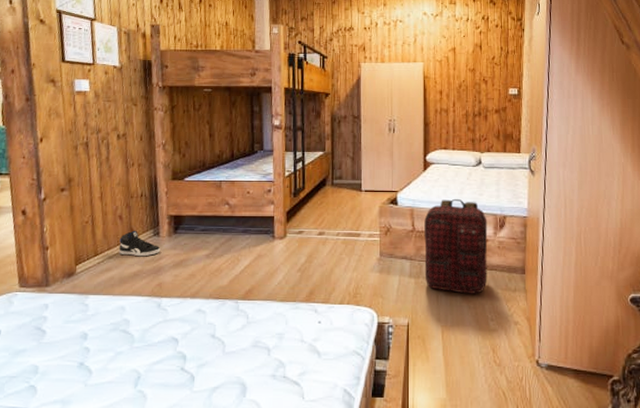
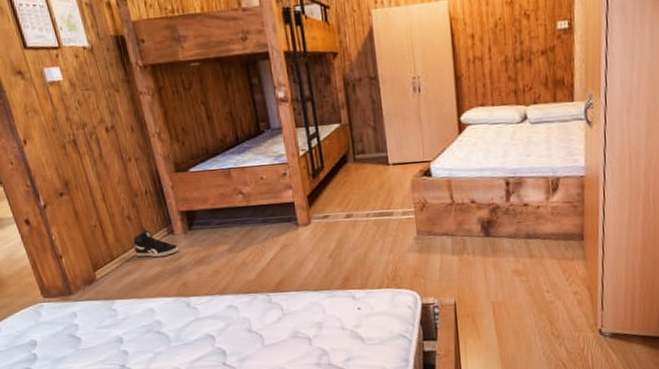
backpack: present [424,198,488,294] -> none [464,162,541,267]

